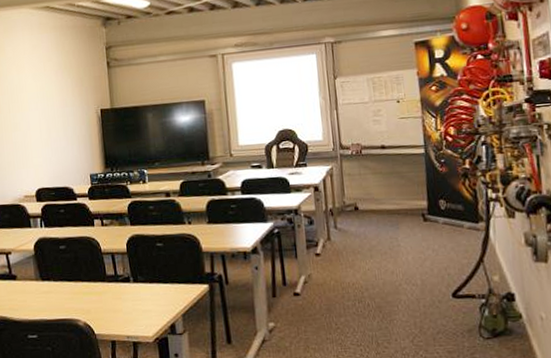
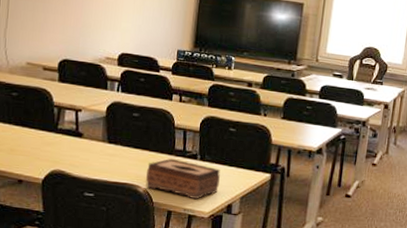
tissue box: none [83,285,158,324] -> present [146,158,221,199]

